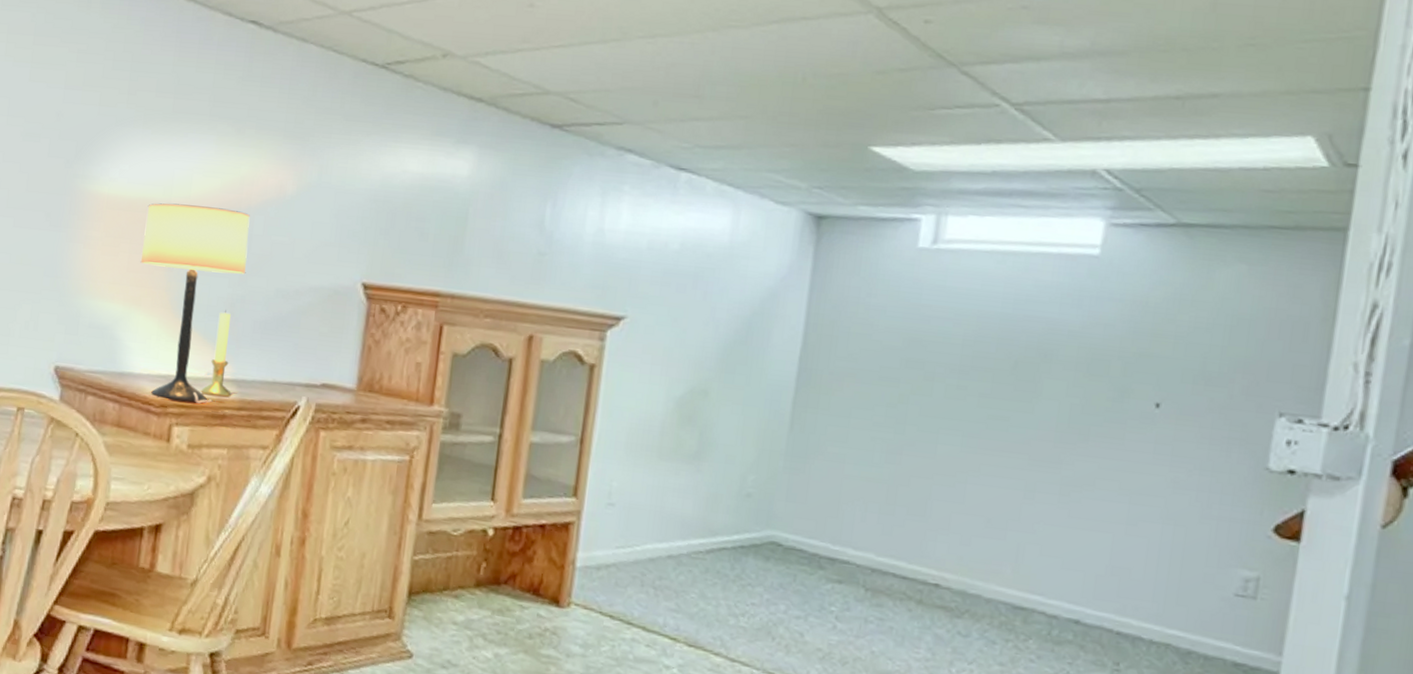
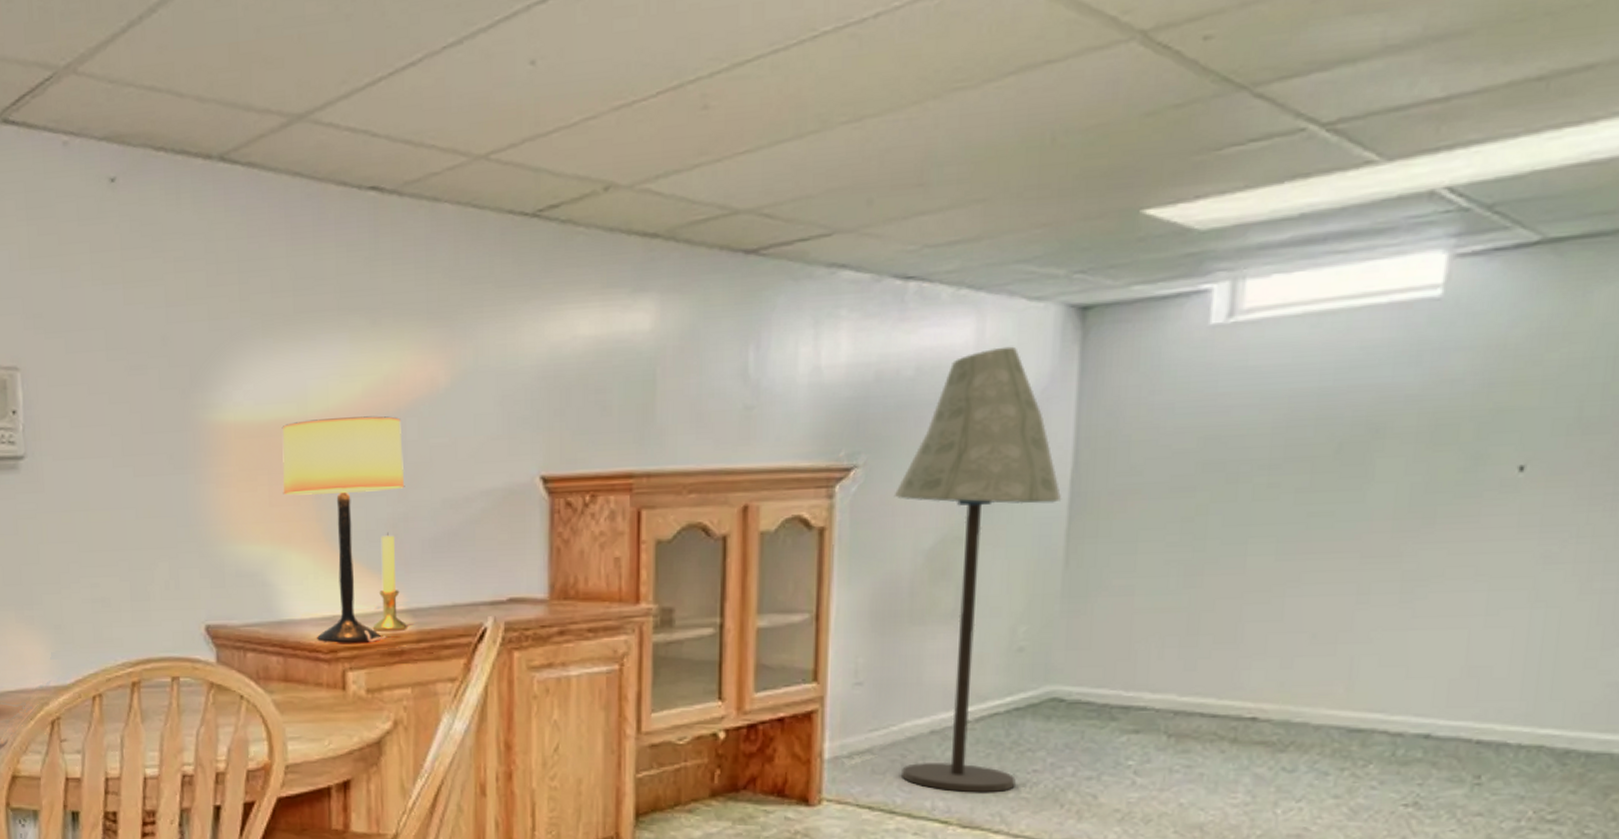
floor lamp: none [639,237,791,619] -> present [894,346,1061,793]

